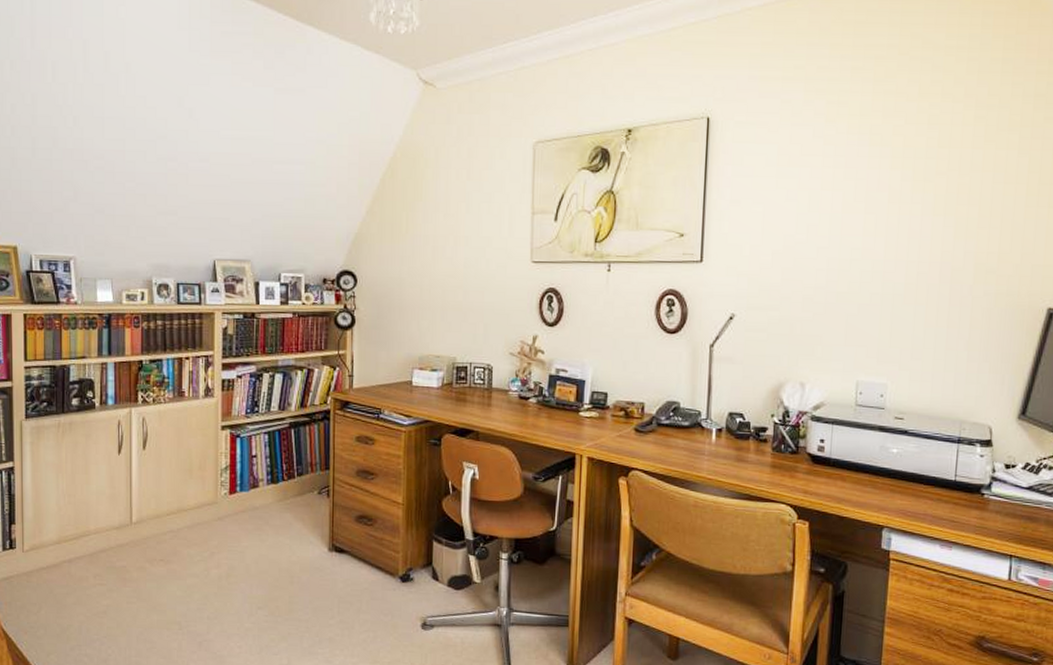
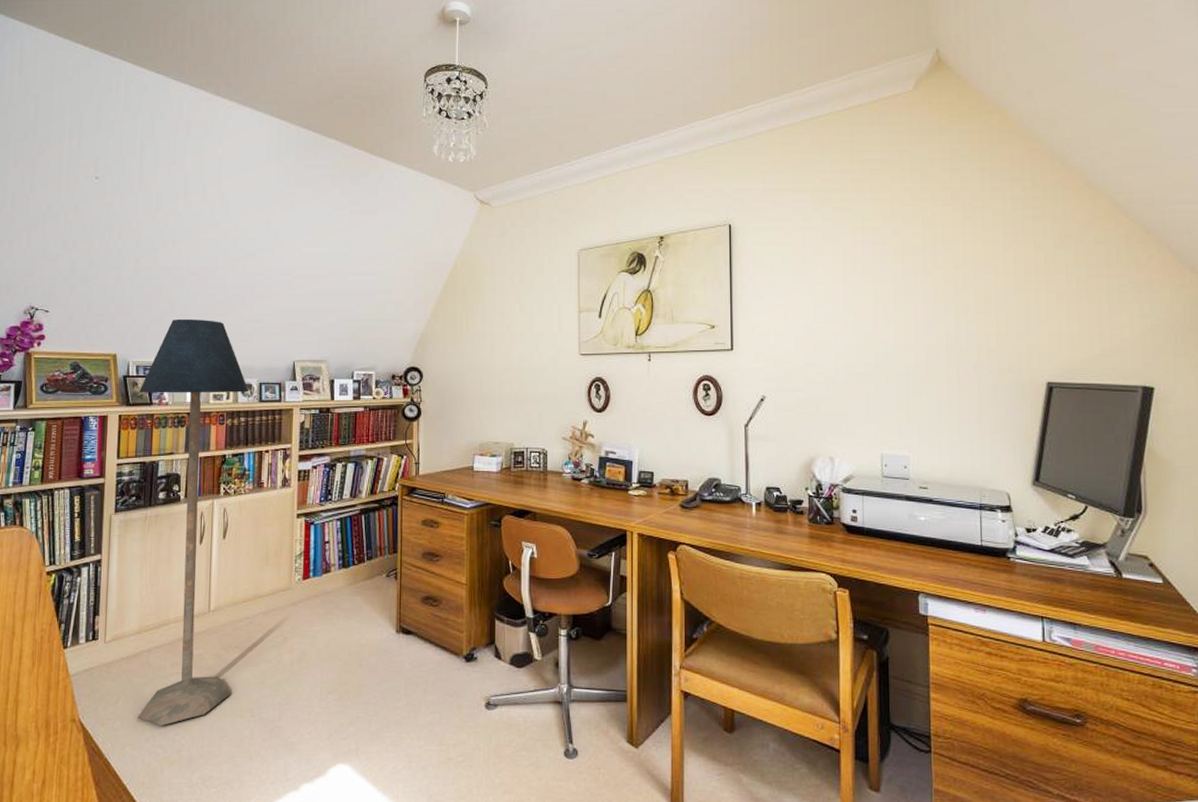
floor lamp: none [45,208,166,636] -> present [137,318,249,726]

